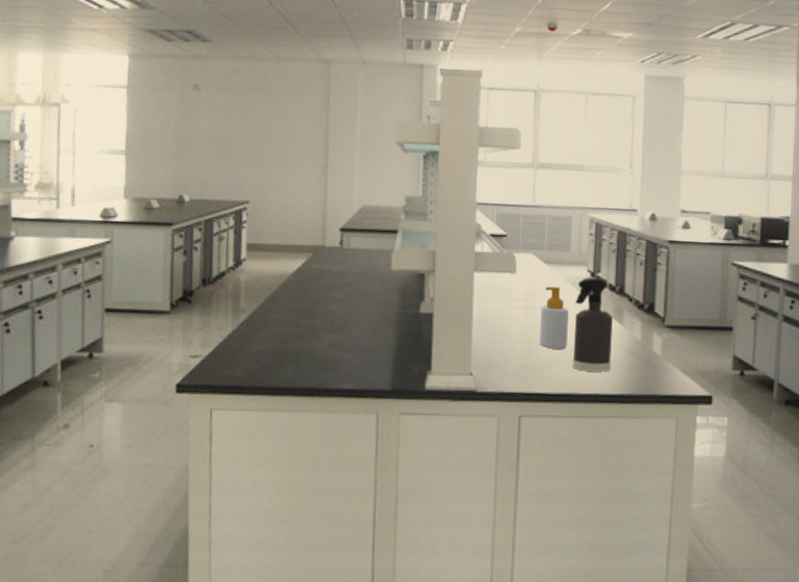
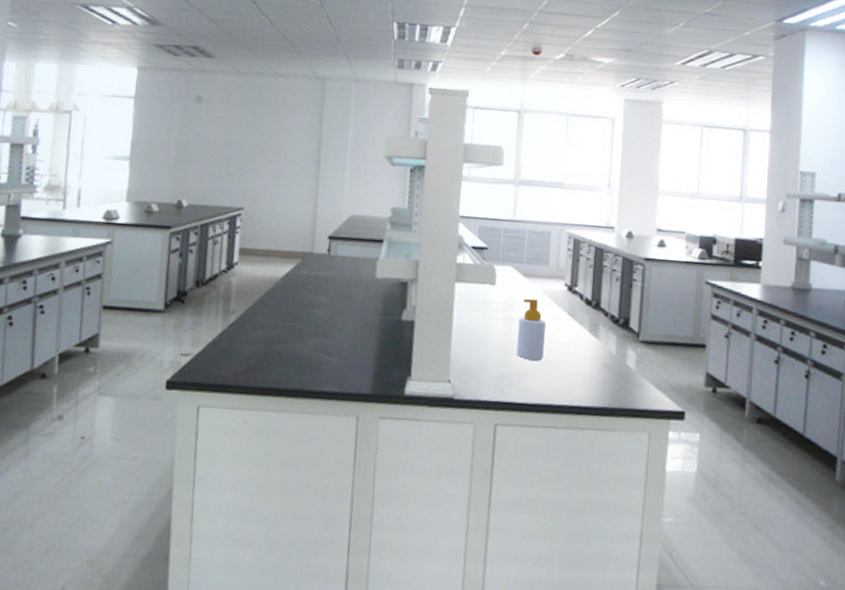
spray bottle: present [572,277,613,372] -> none [548,291,589,384]

